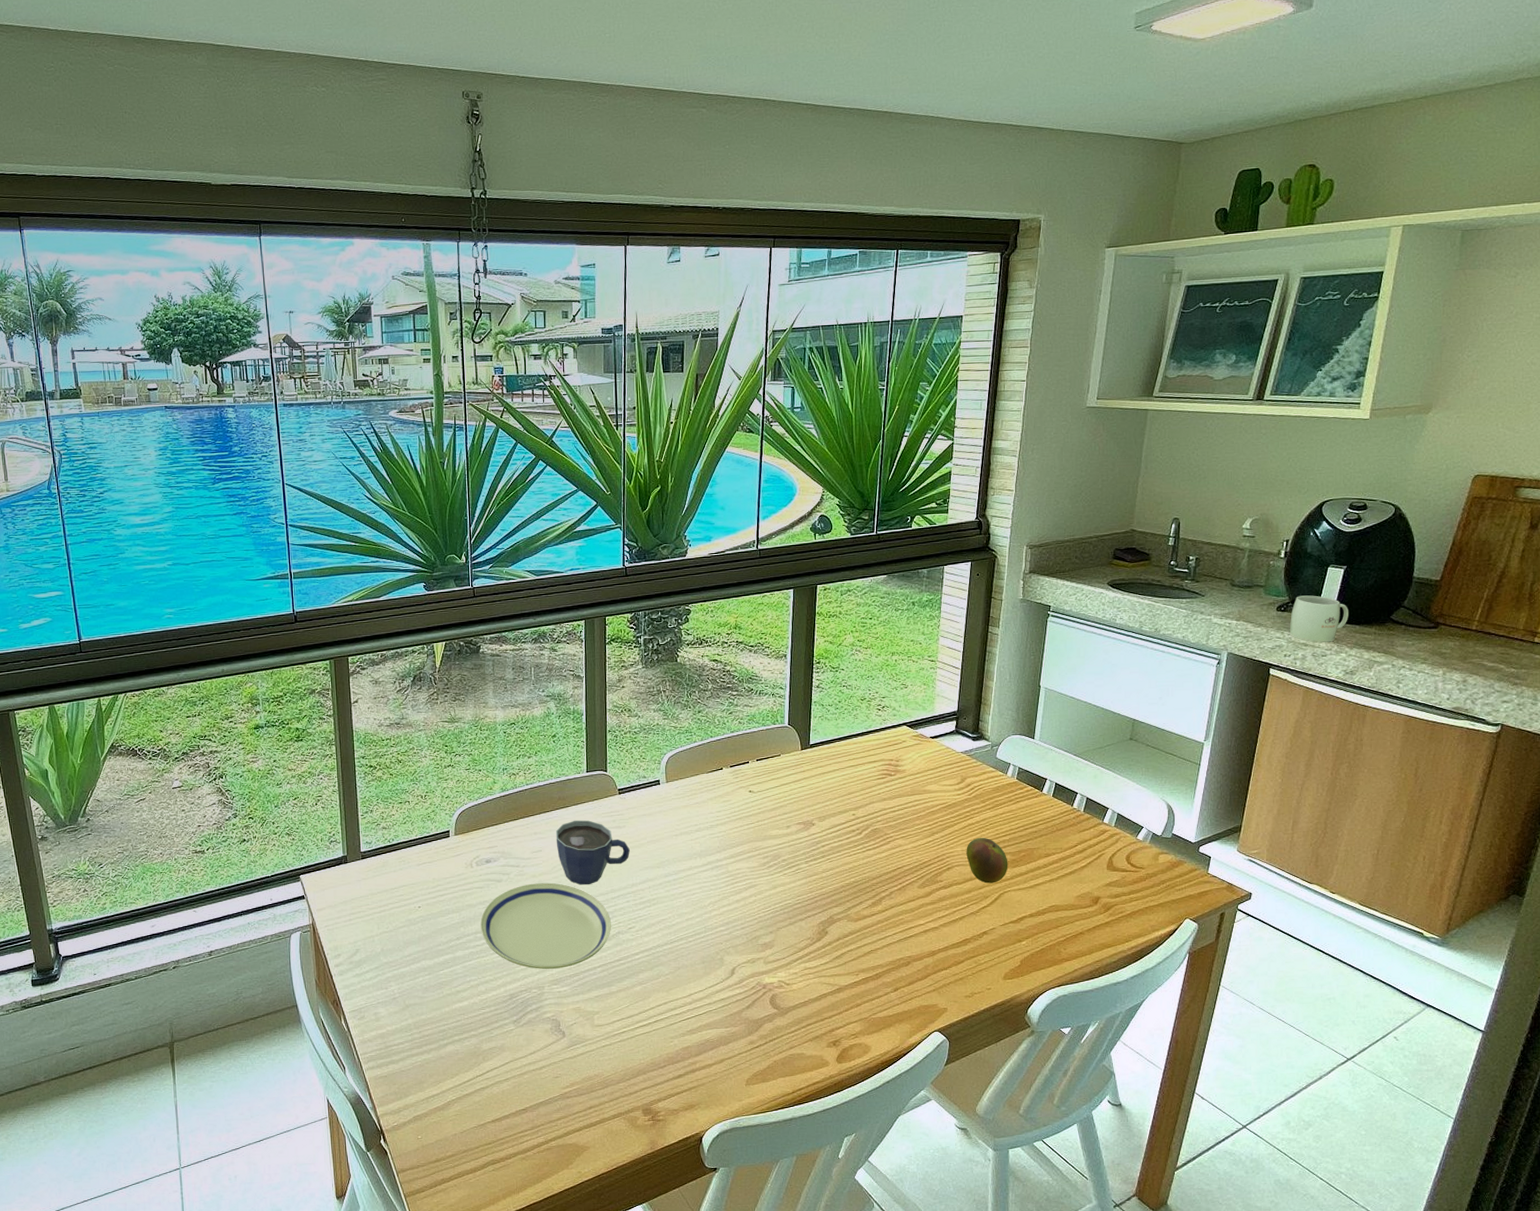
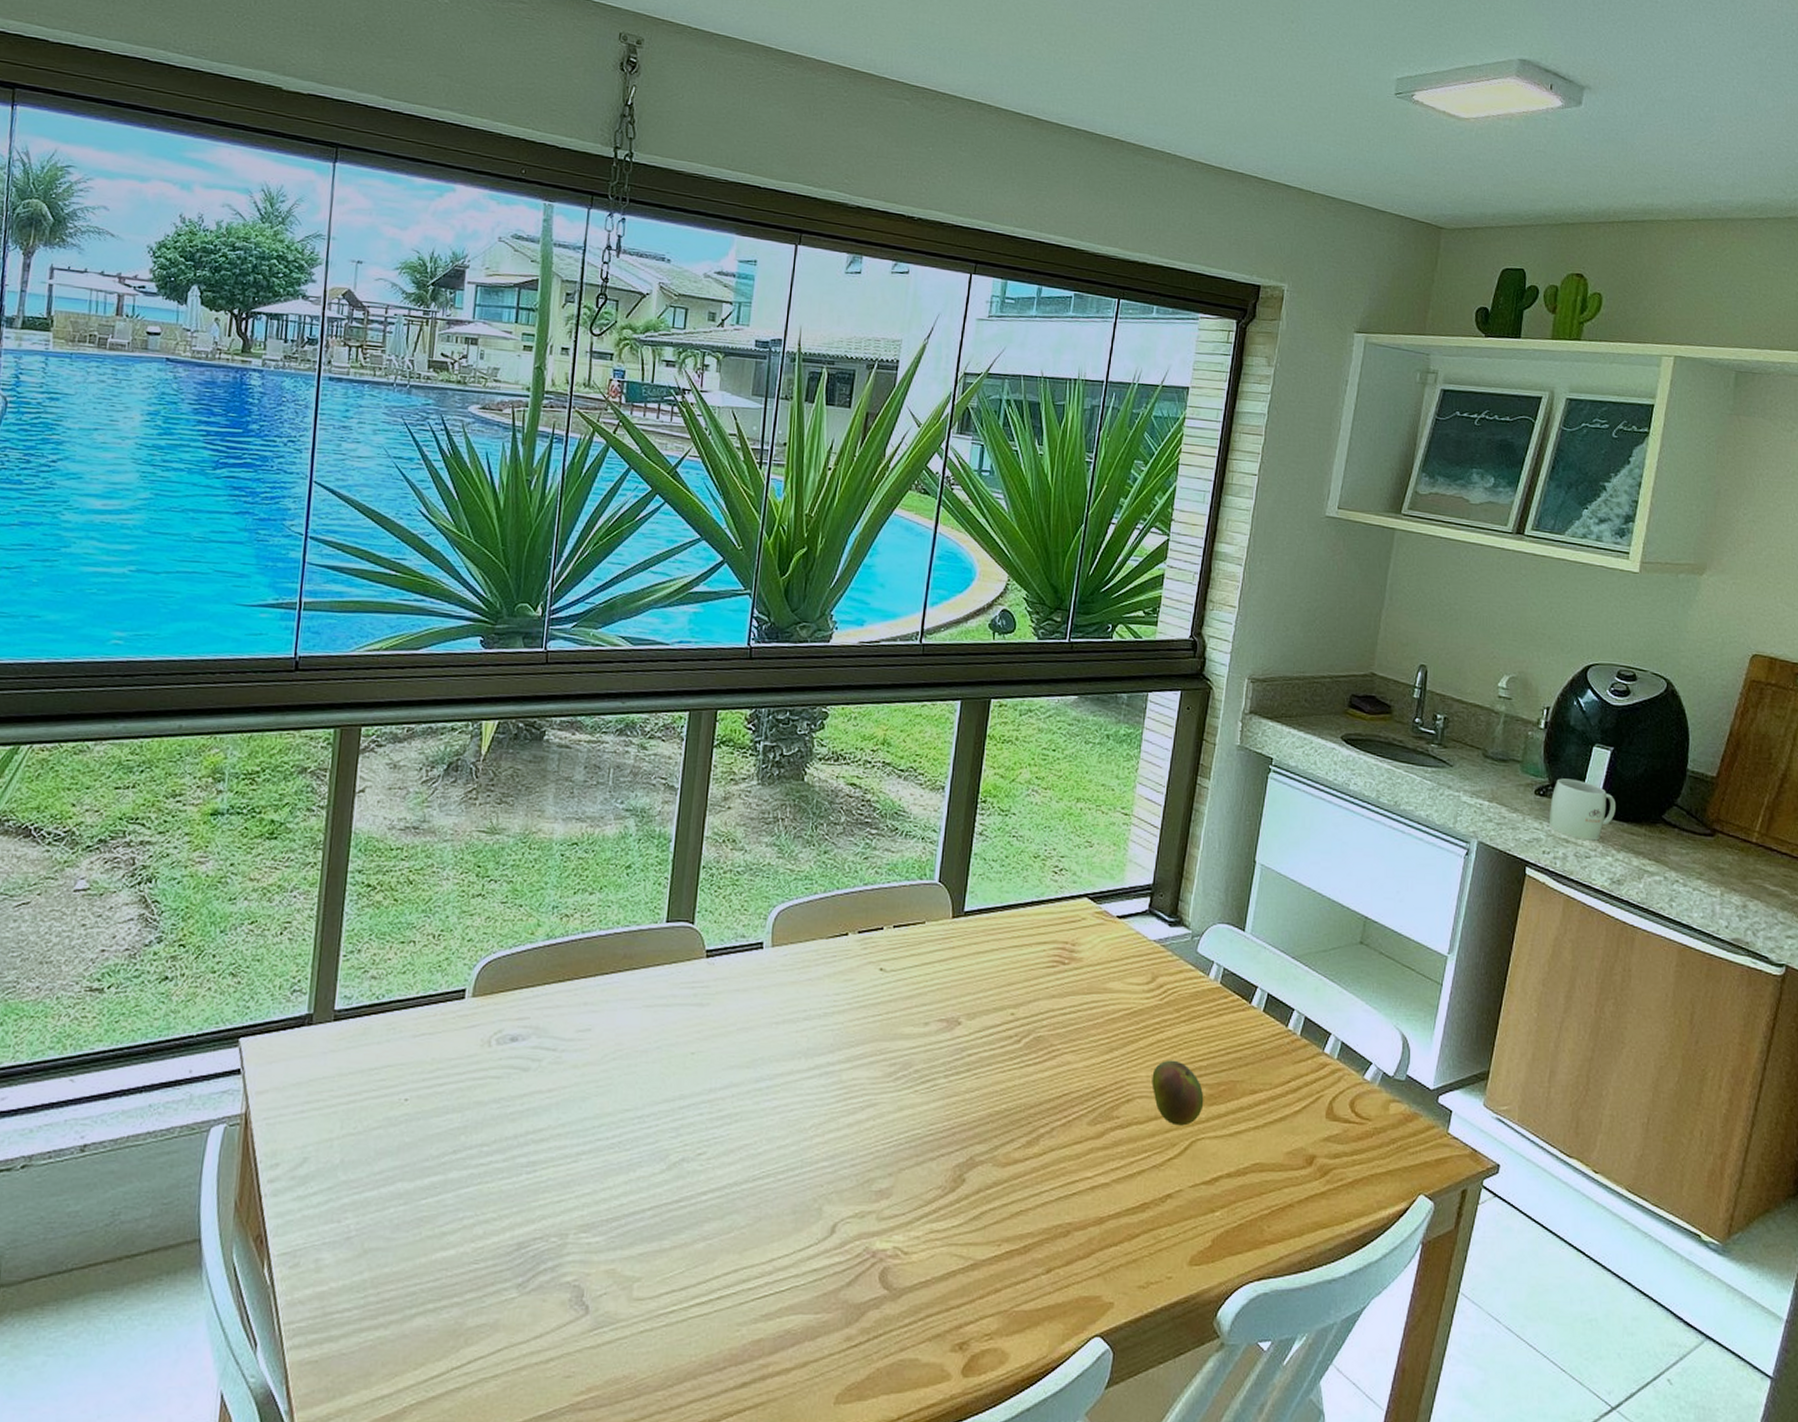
plate: present [480,882,611,969] -> none [489,1077,674,1208]
cup: present [555,820,630,885] -> none [612,989,712,1086]

